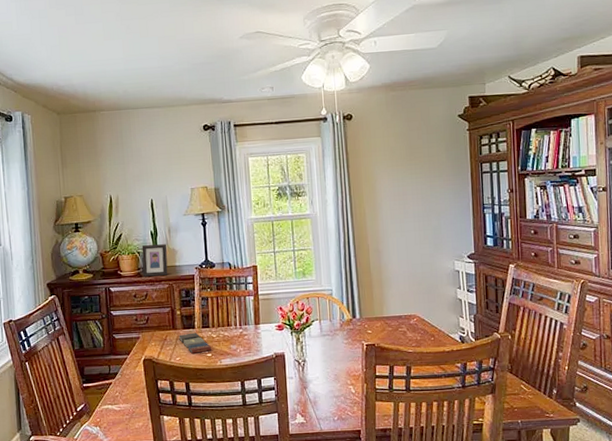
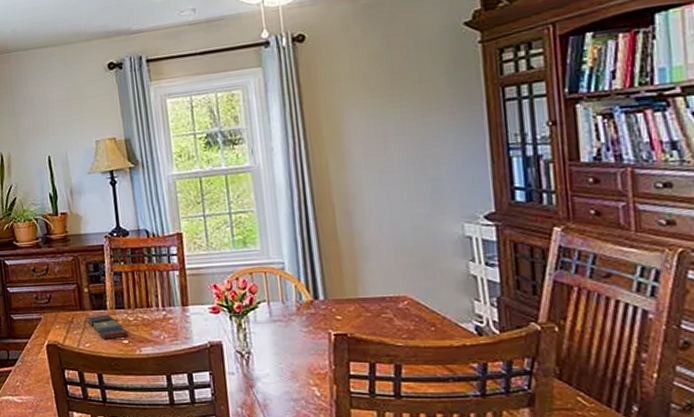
picture frame: present [141,244,168,277] -> none [39,208,72,248]

